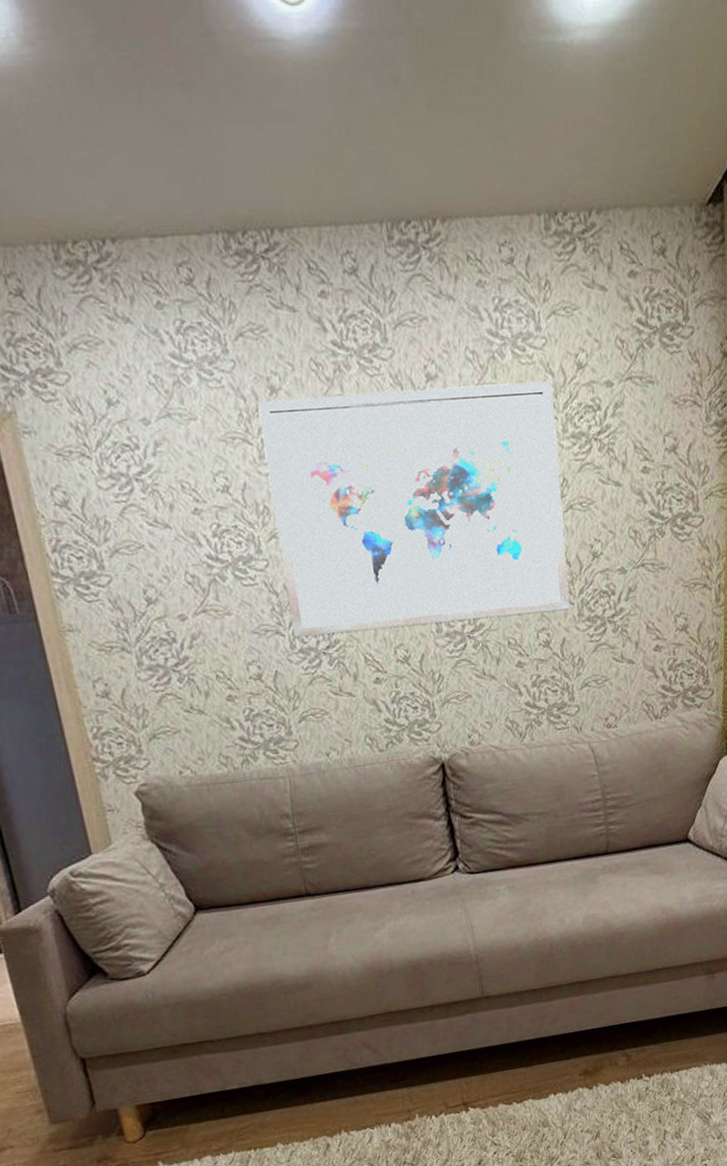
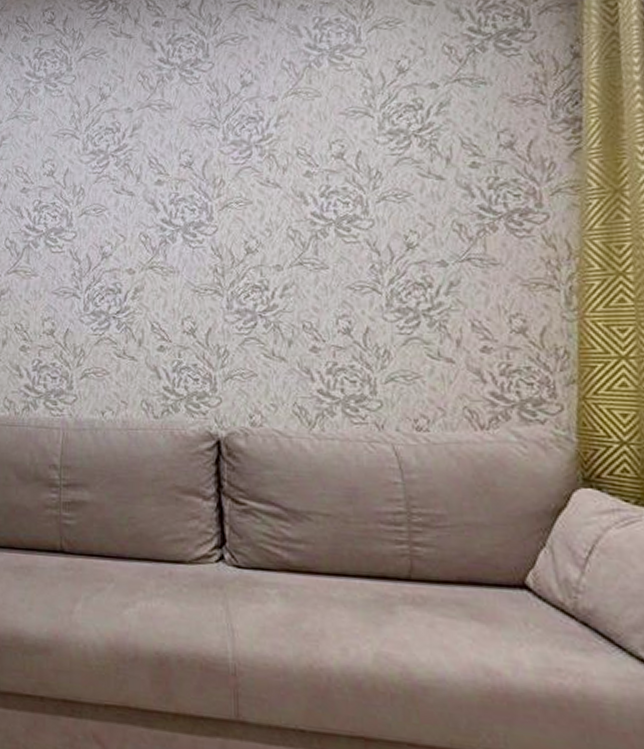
wall art: present [257,381,571,638] -> none [88,84,378,301]

